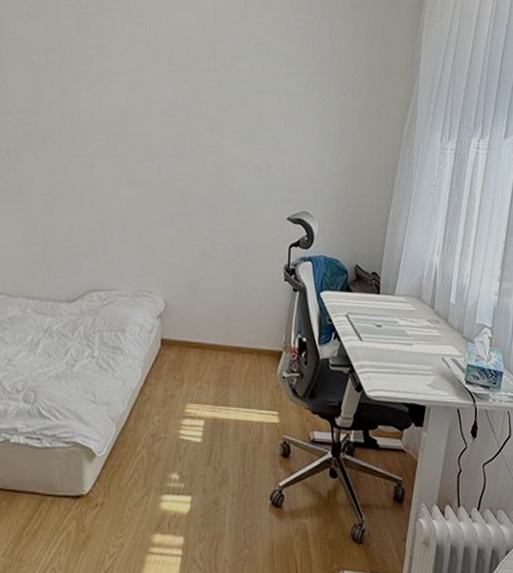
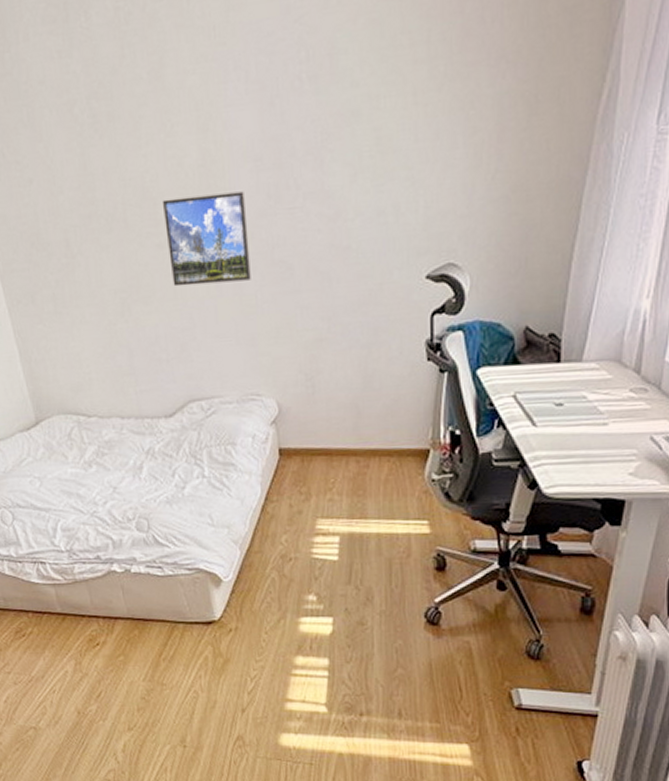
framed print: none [91,132,158,202] -> present [163,191,251,287]

